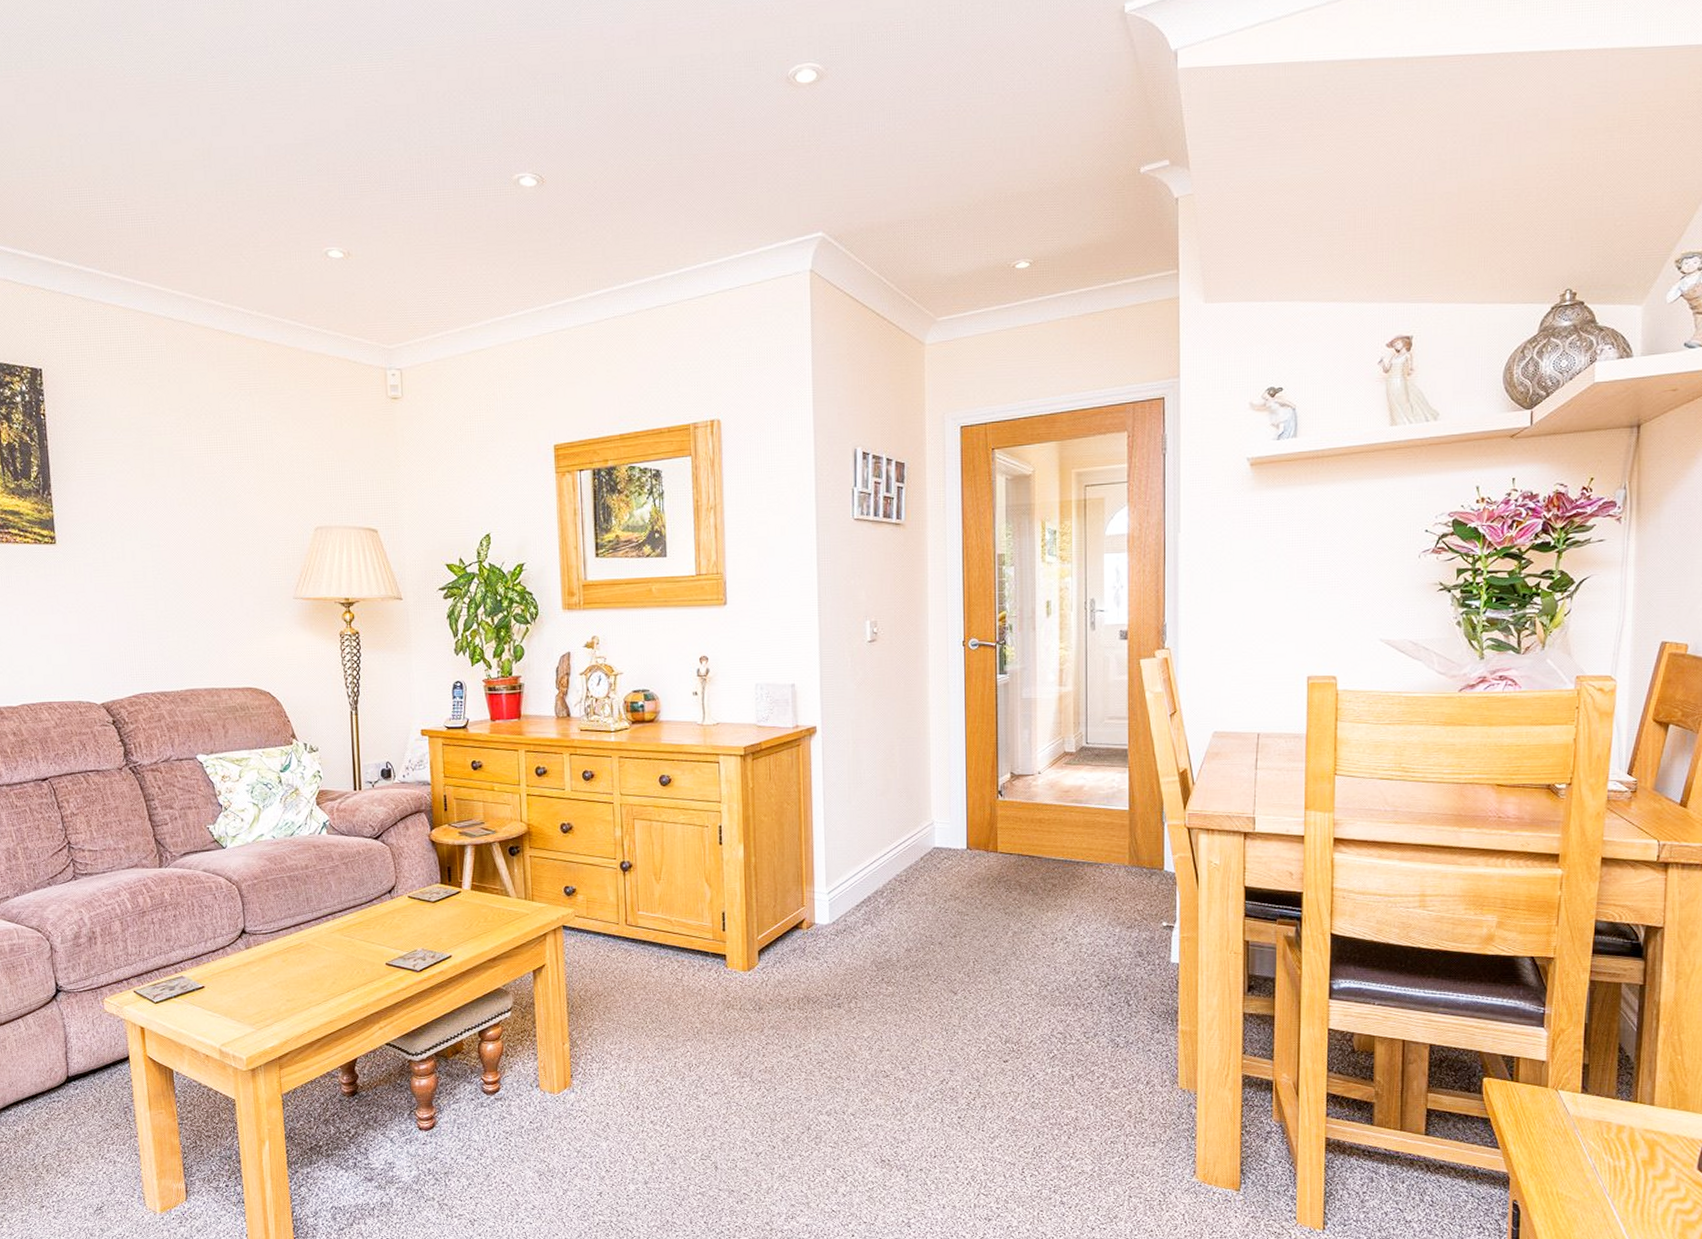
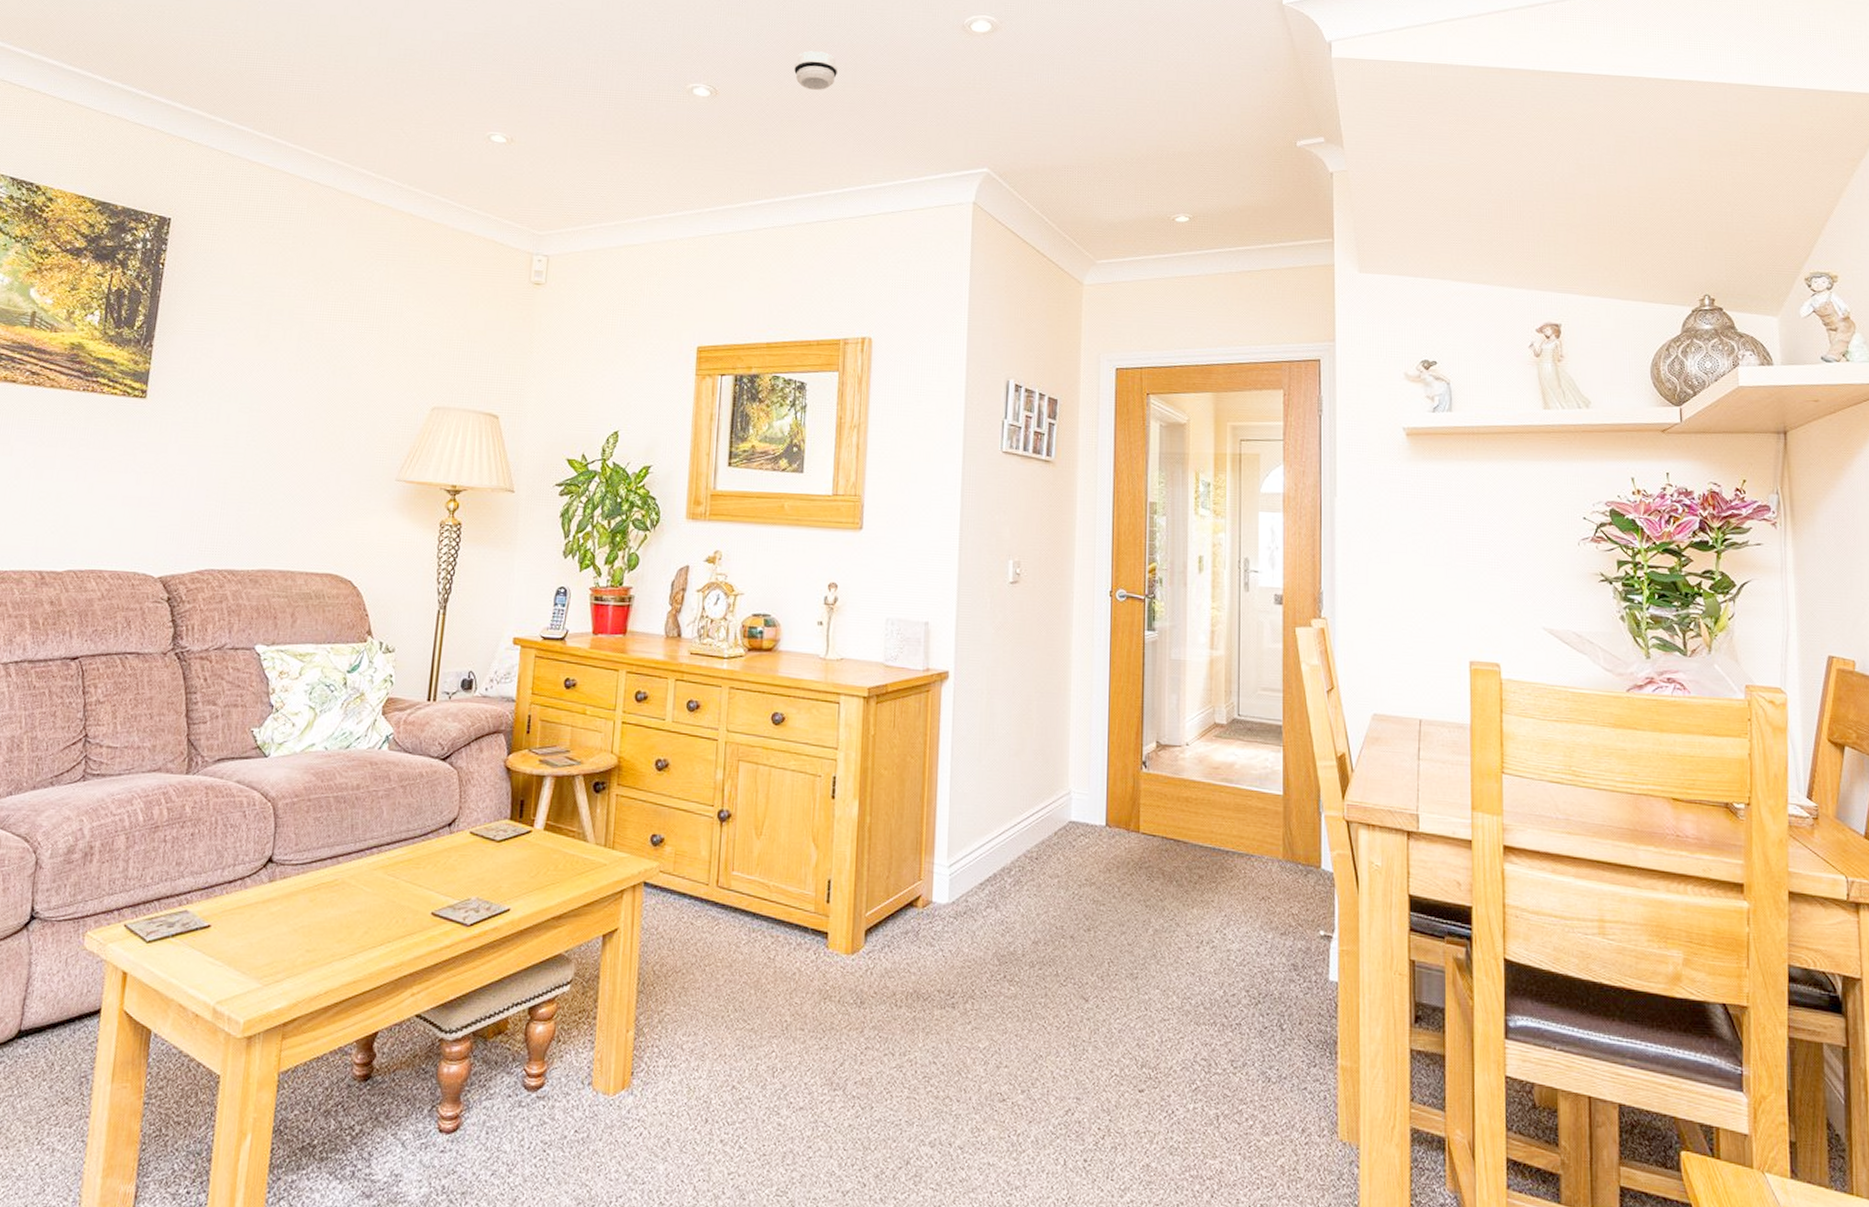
smoke detector: none [618,123,662,168] -> present [794,51,838,91]

